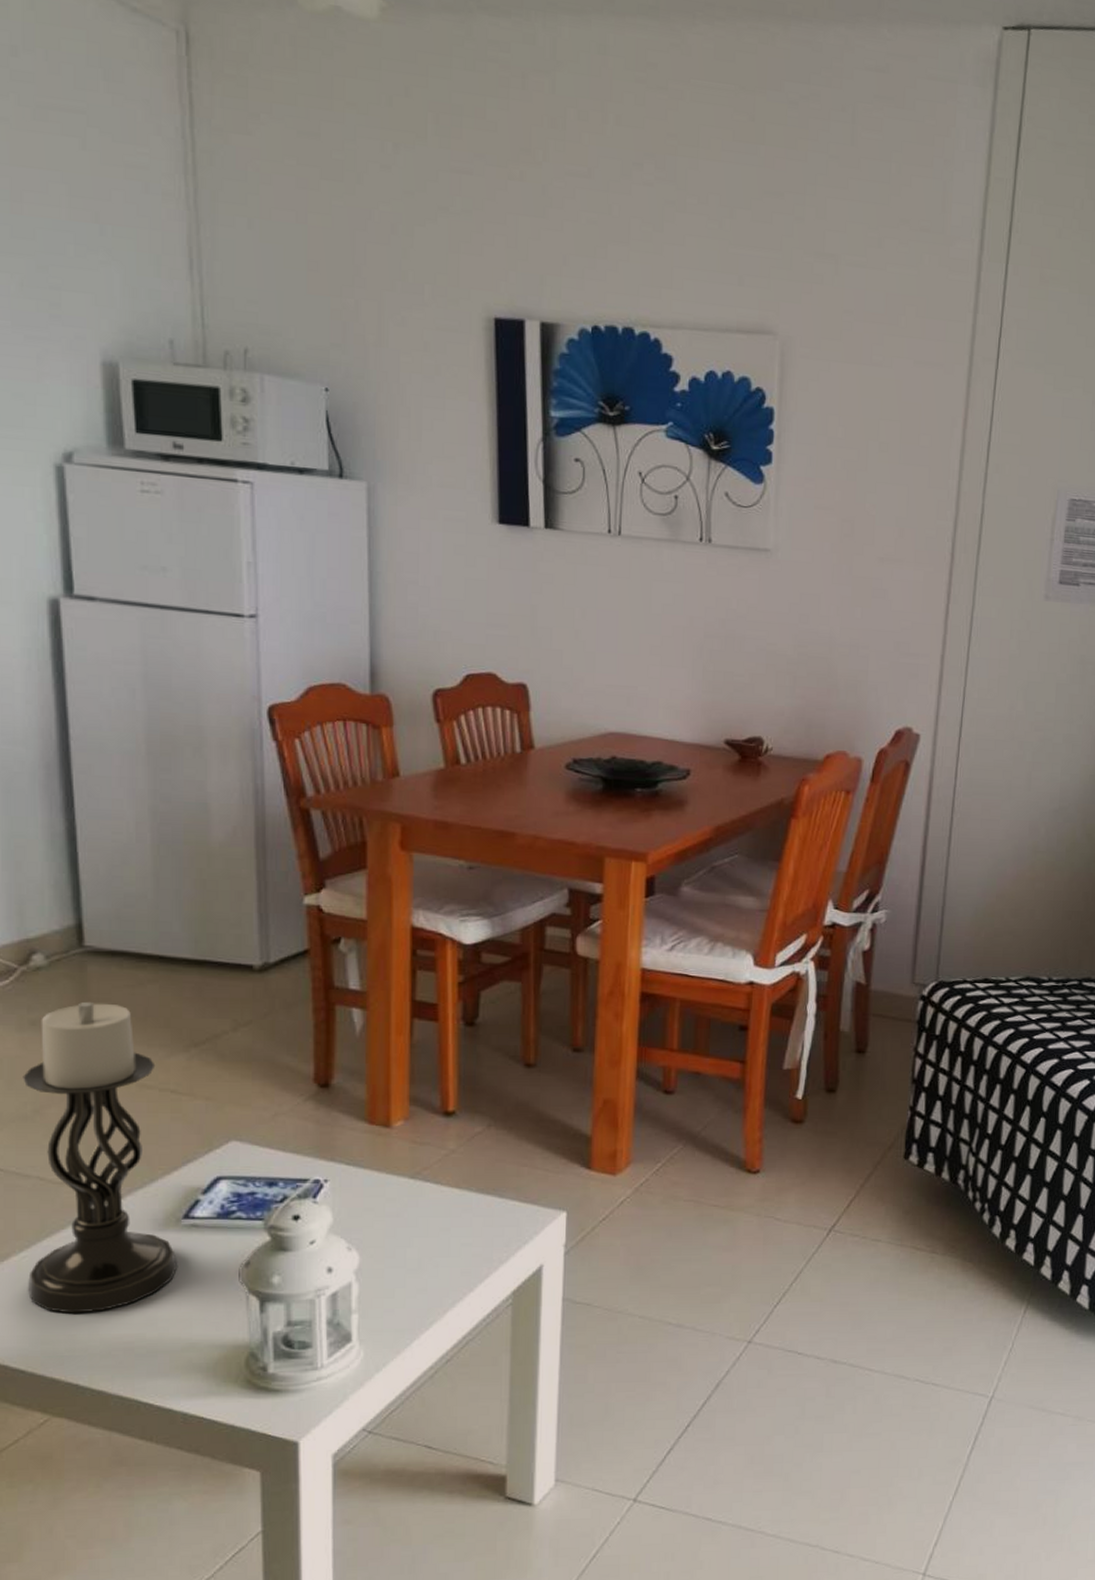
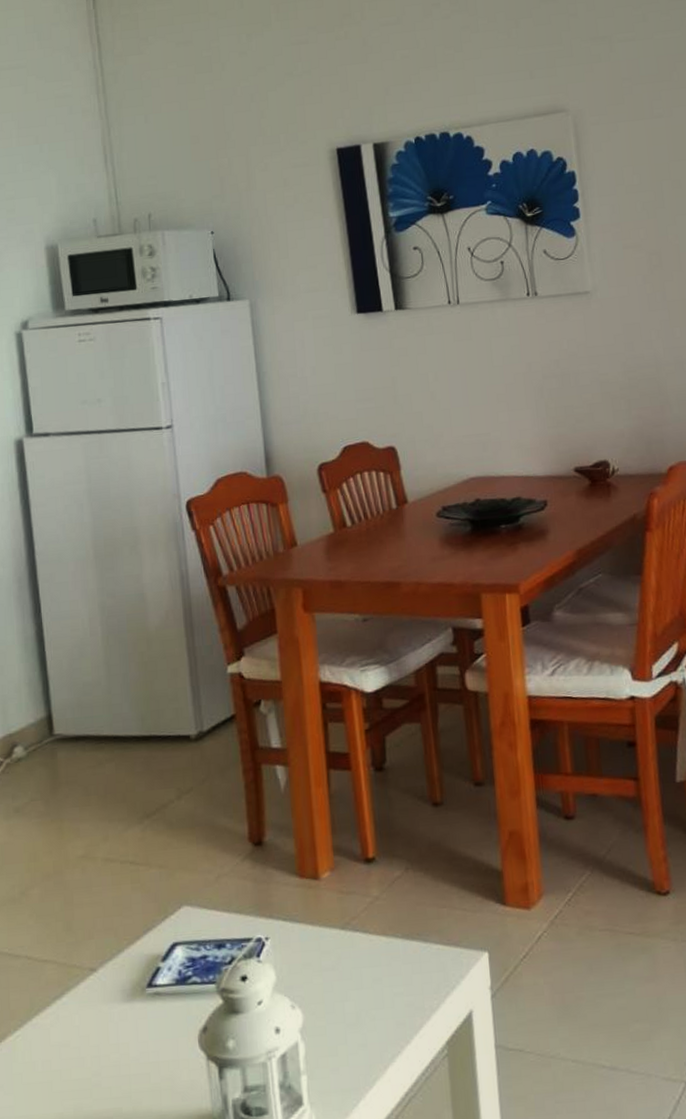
candle holder: present [23,1001,178,1314] -> none [11,785,146,1091]

